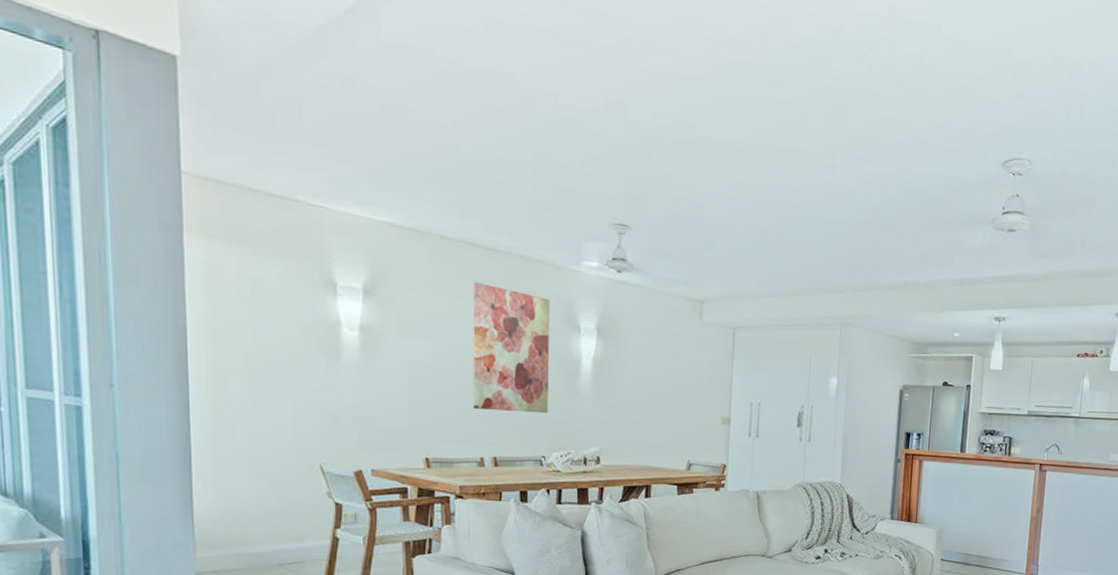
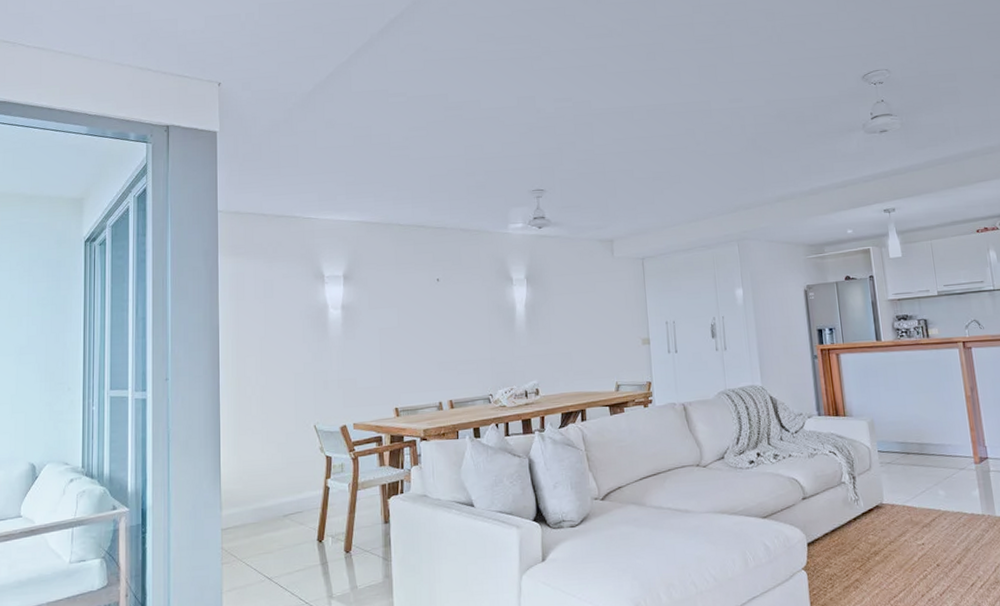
wall art: present [473,282,550,414] -> none [426,255,492,361]

